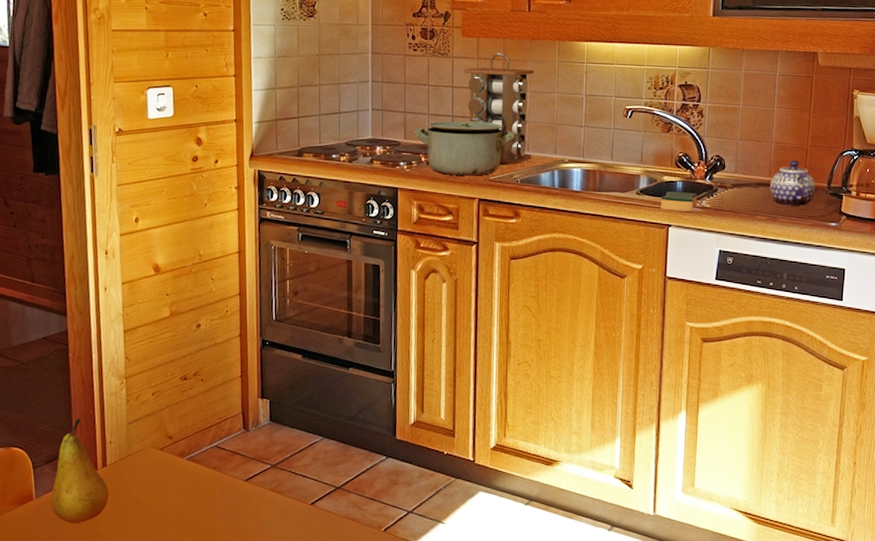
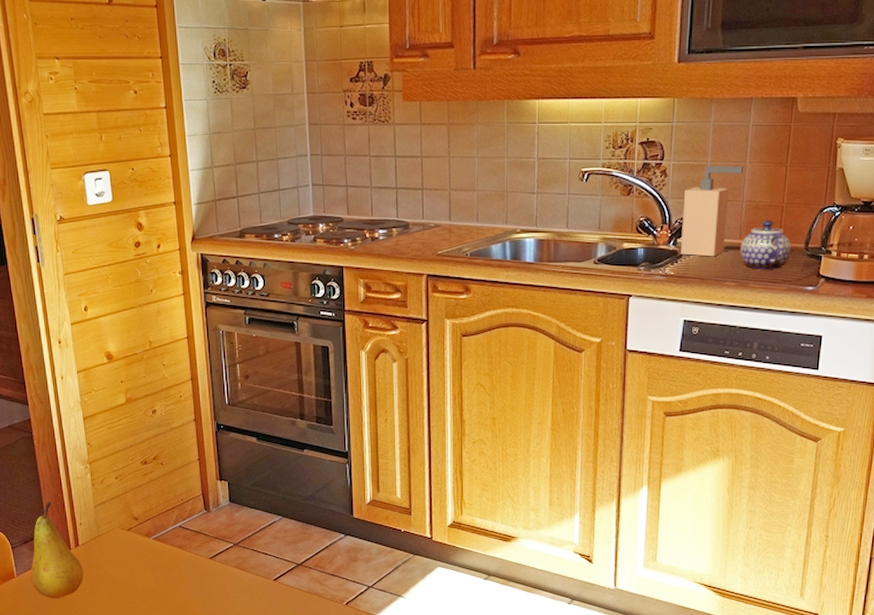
cooking pot: present [414,121,515,176] -> none [357,193,463,251]
spice rack: present [463,52,534,165] -> none [406,116,481,238]
sponge: present [661,191,697,212] -> none [620,259,660,280]
soap dispenser: none [715,109,772,192] -> present [680,165,744,257]

